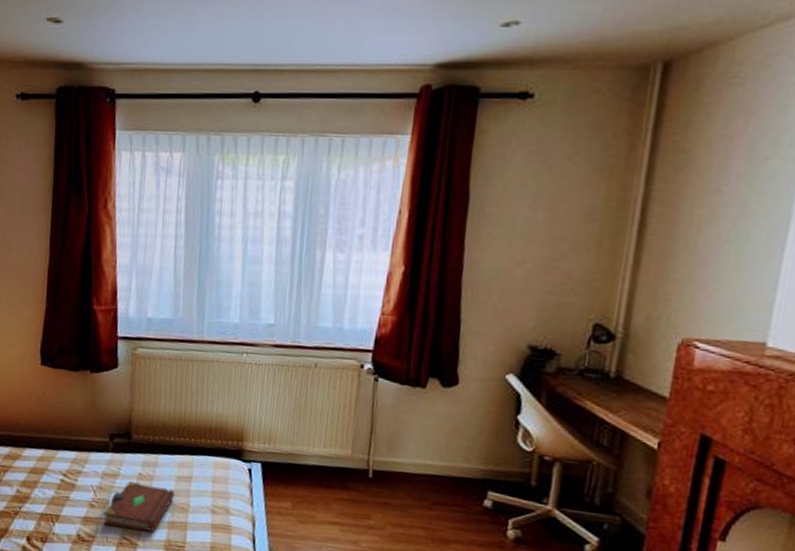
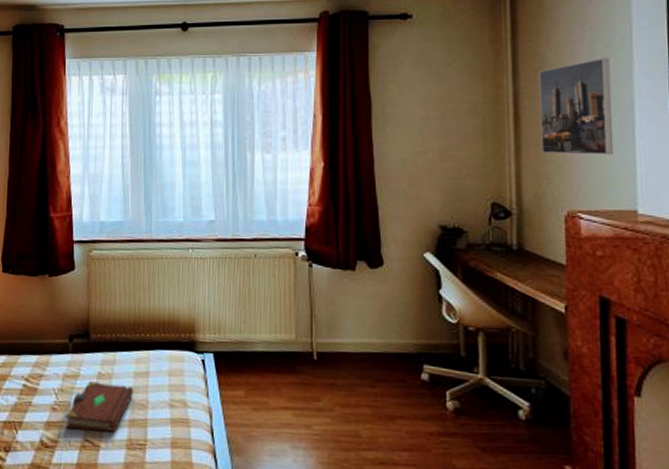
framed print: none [665,158,773,278] -> present [539,58,614,156]

